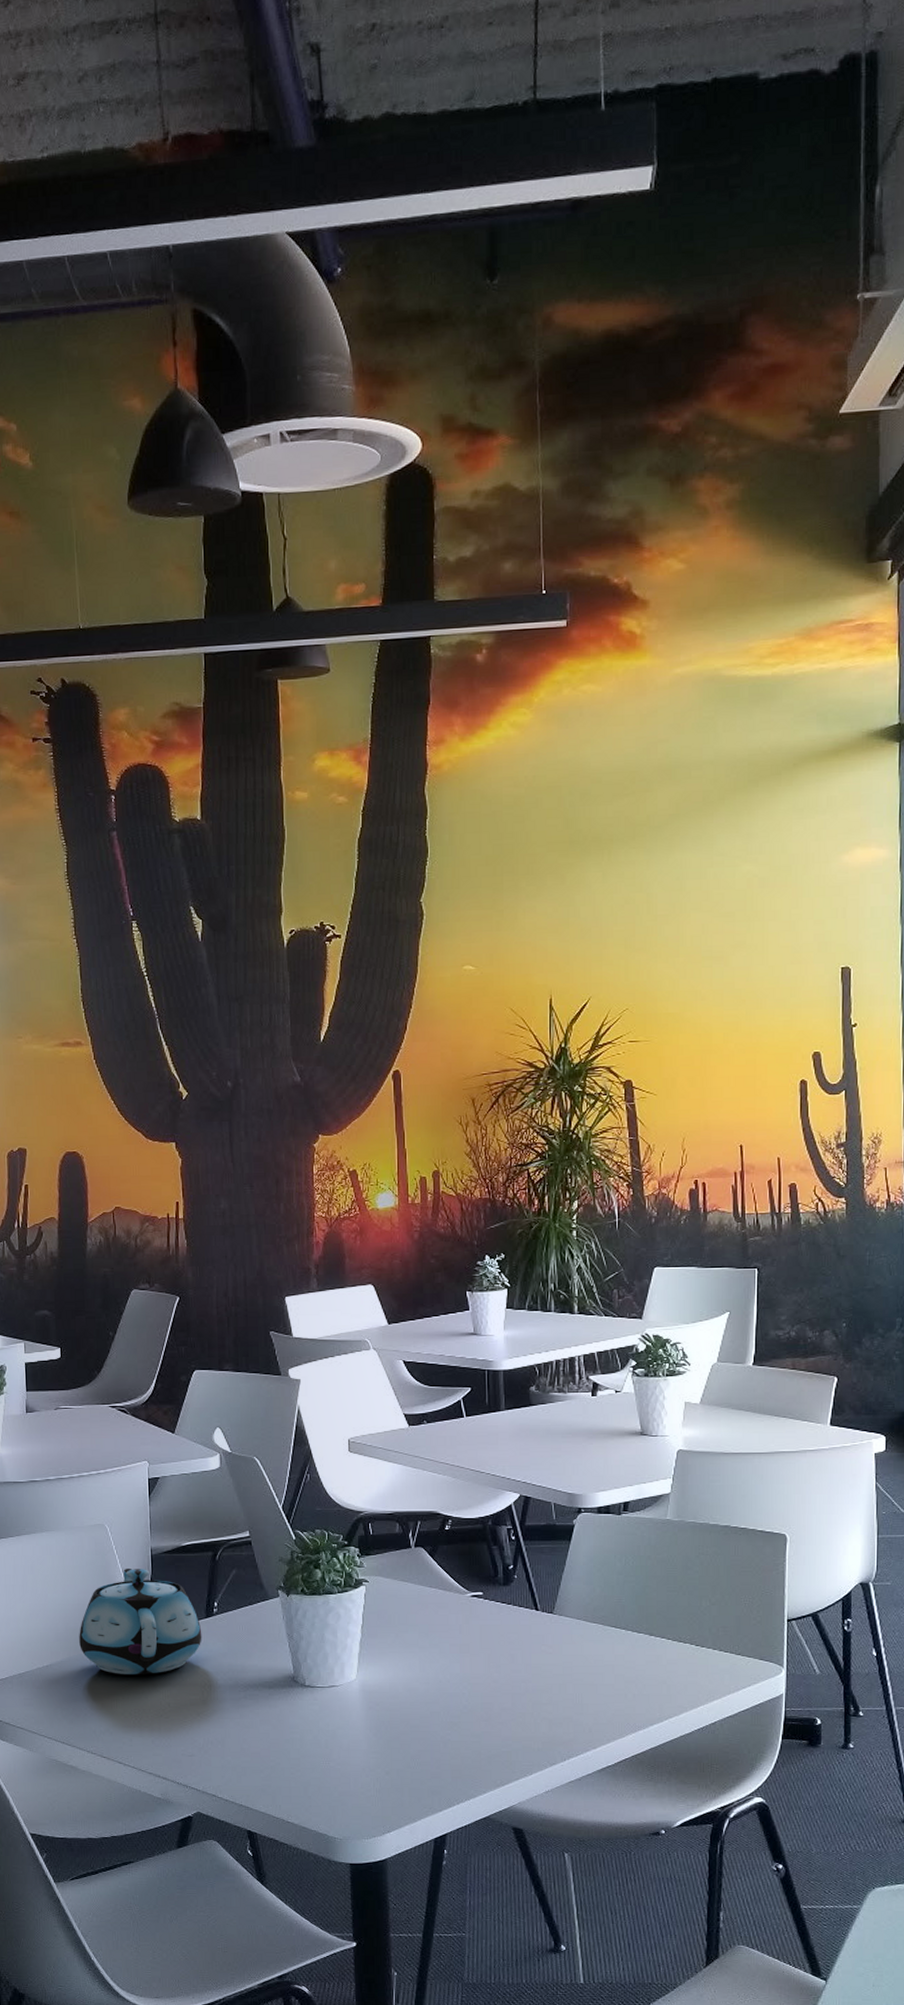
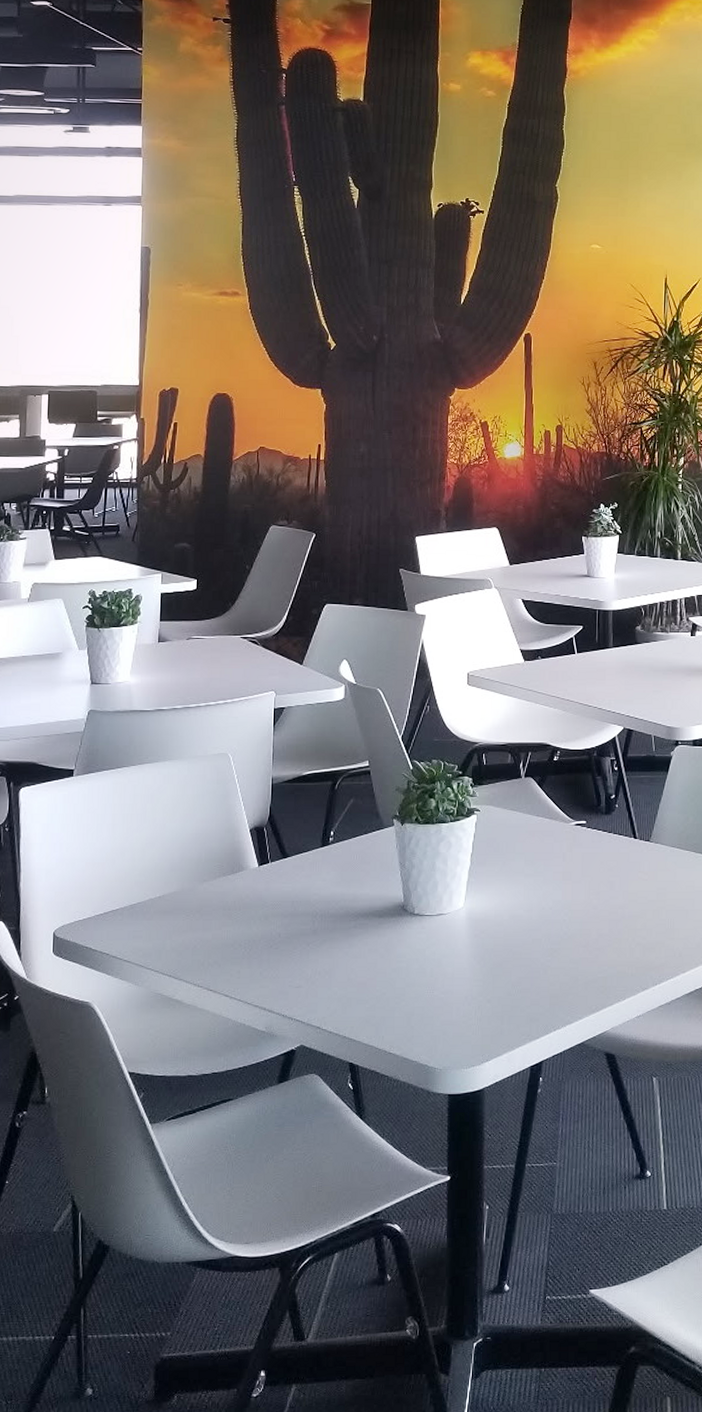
teapot: present [79,1568,202,1674] -> none [194,797,317,905]

